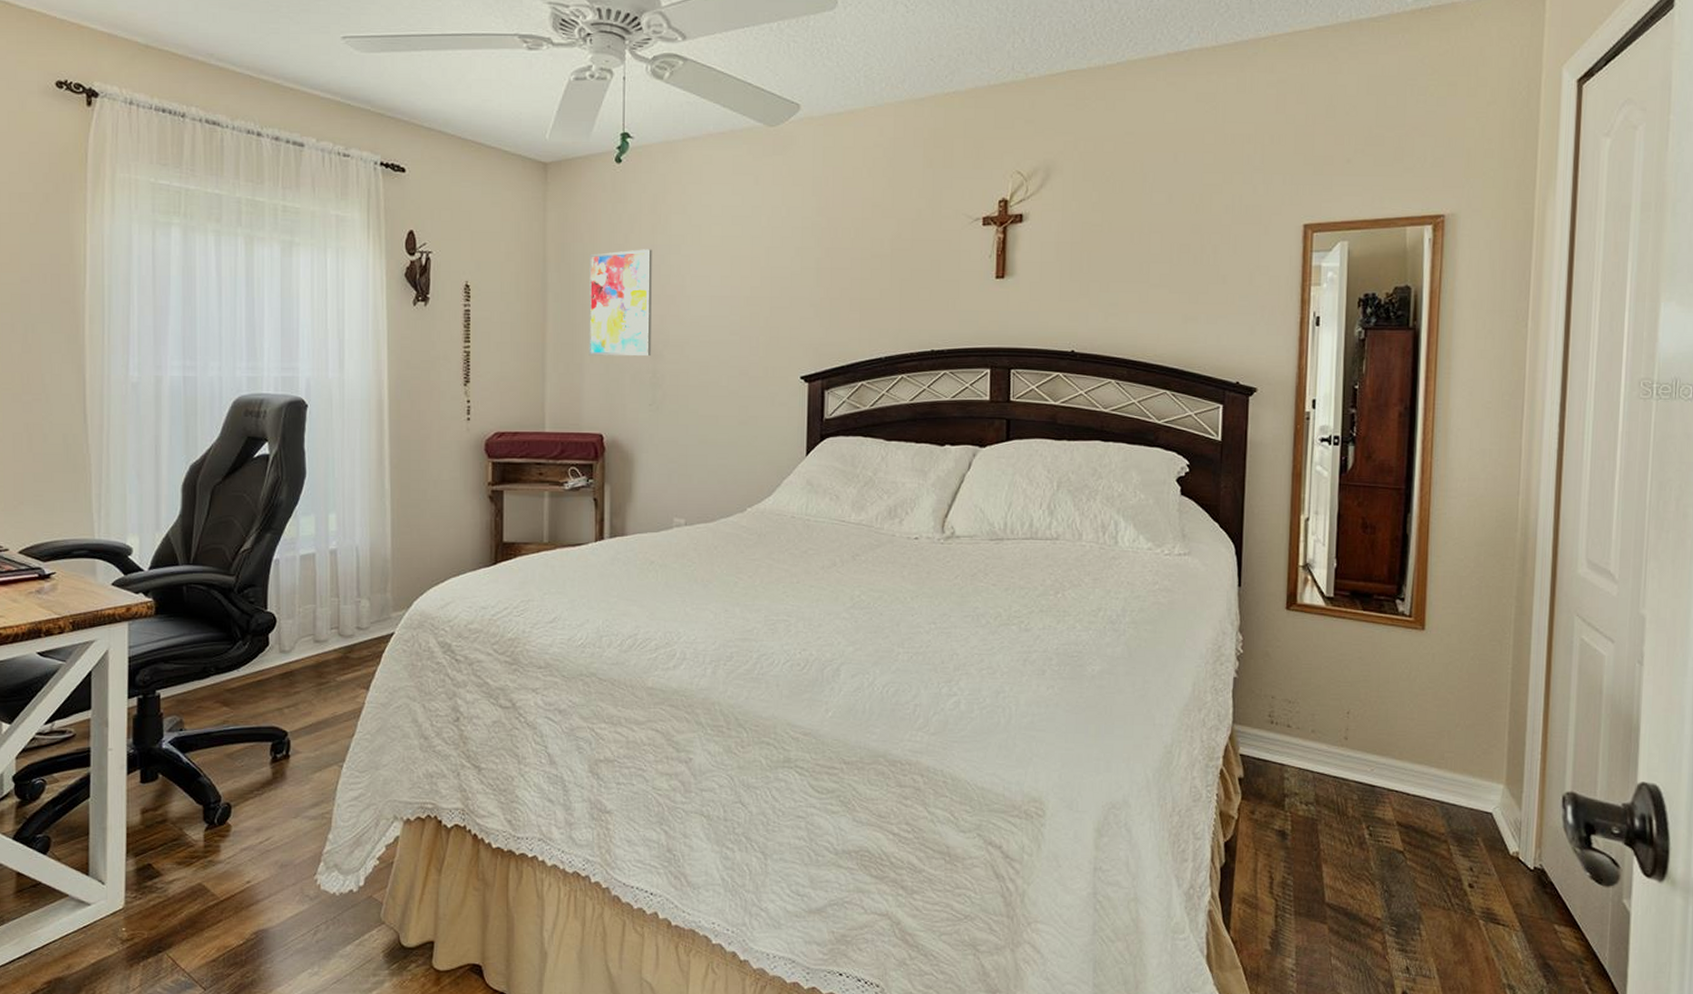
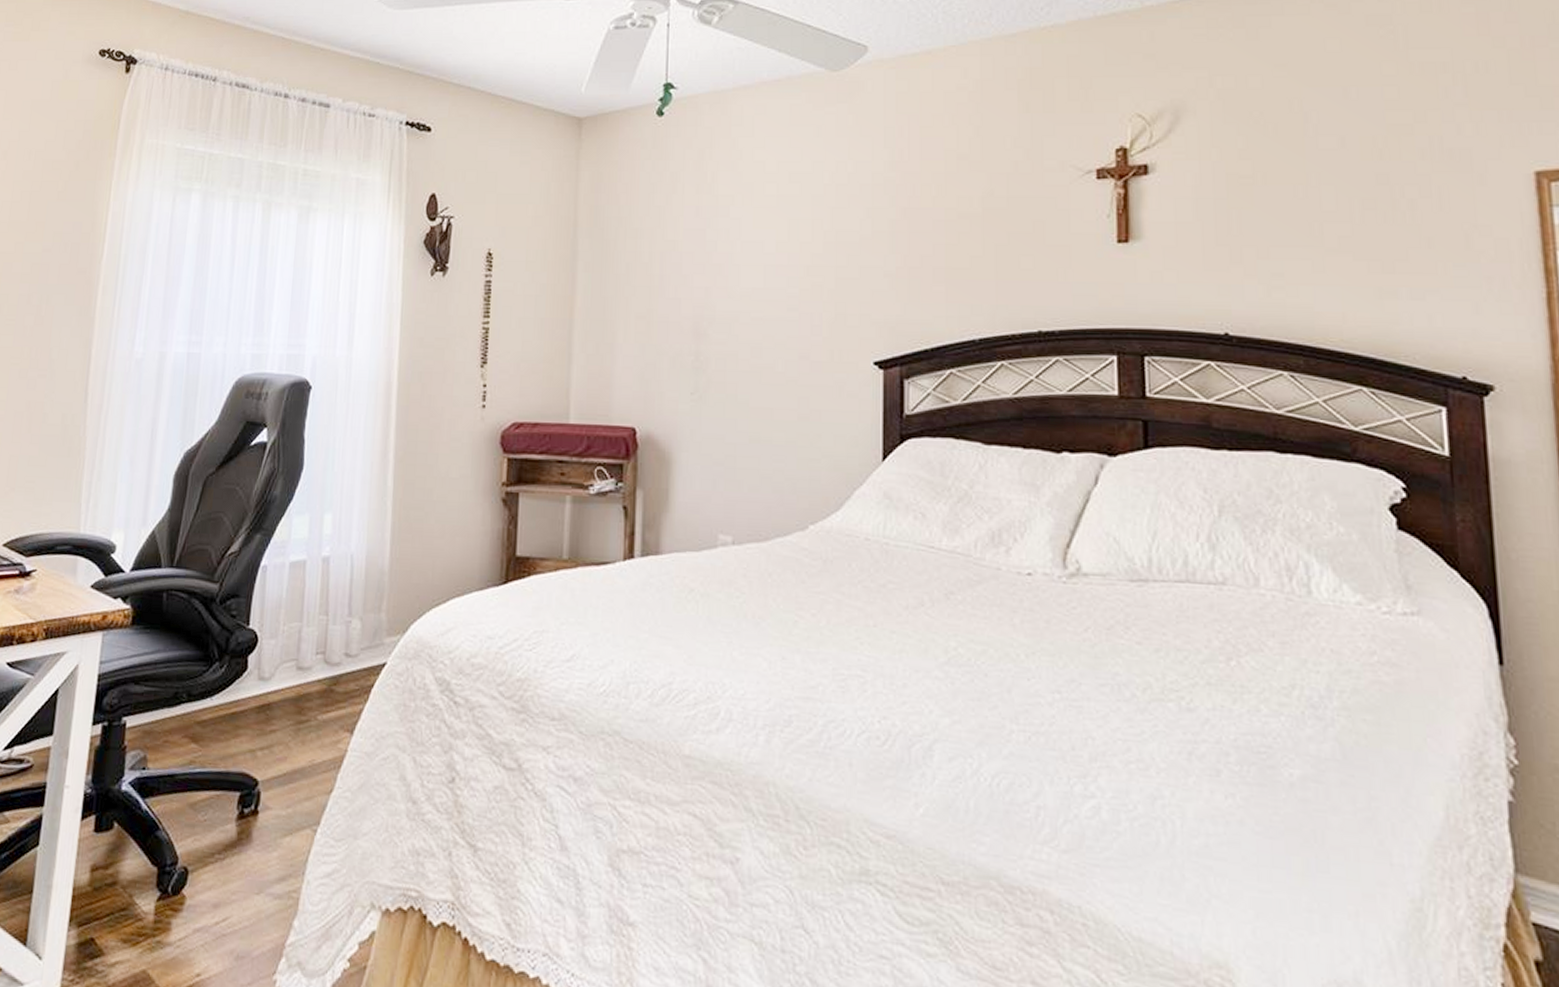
wall art: present [589,249,652,357] -> none [622,211,697,336]

